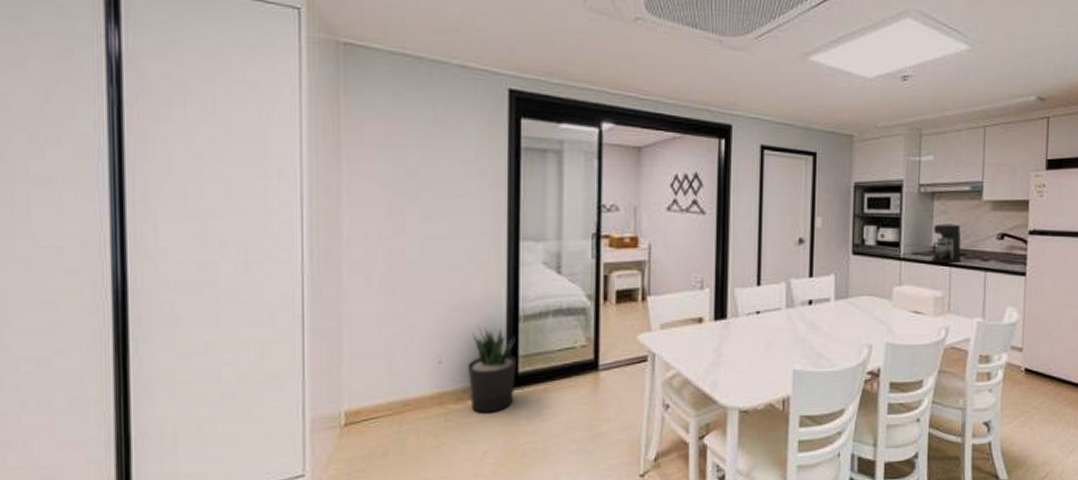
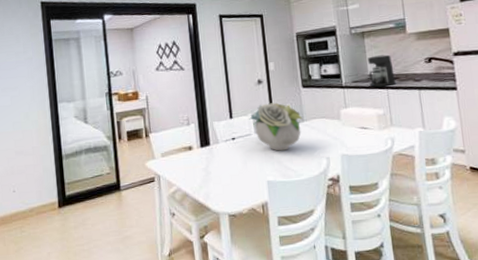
planter: present [468,325,516,413] -> none [32,164,65,226]
flower arrangement: none [781,270,847,333] -> present [249,102,302,151]

